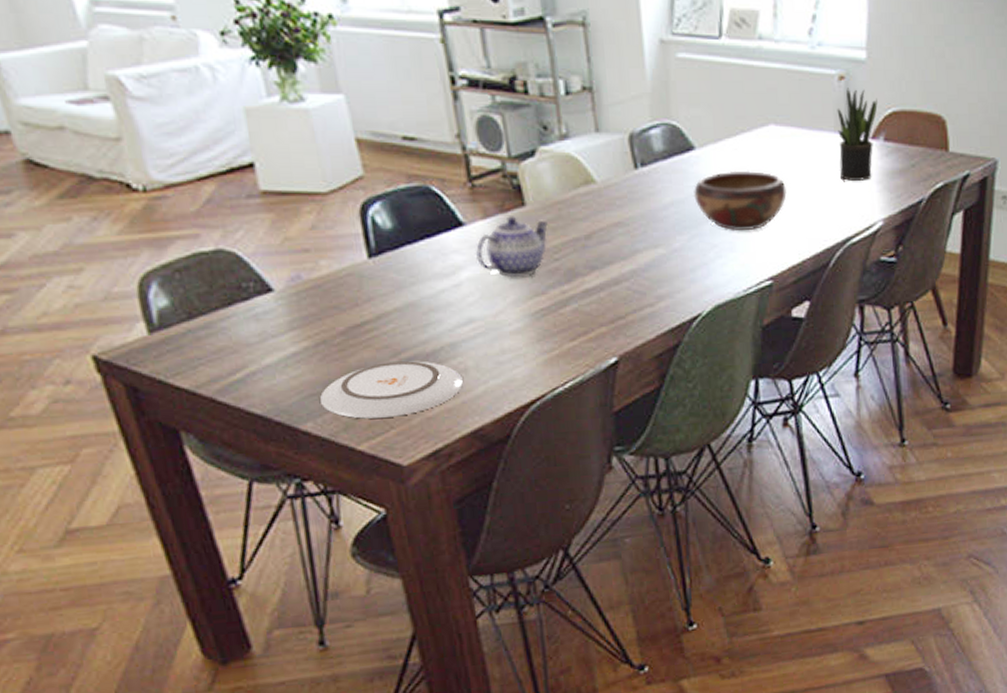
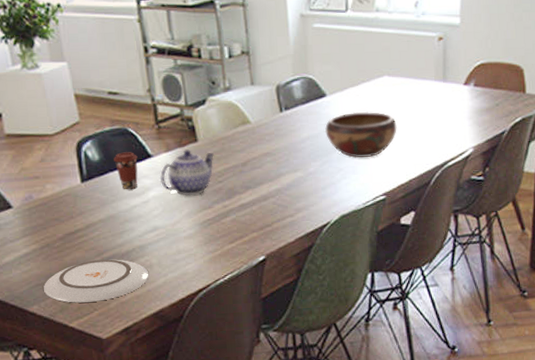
coffee cup: none [412,218,446,269] -> present [114,152,138,190]
potted plant: present [837,88,878,181] -> none [437,46,469,118]

